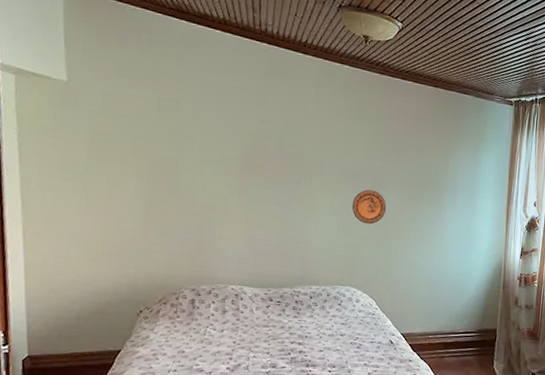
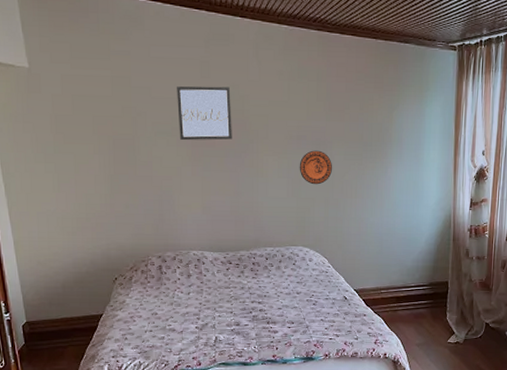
wall art: none [227,115,286,173] -> present [177,86,232,140]

